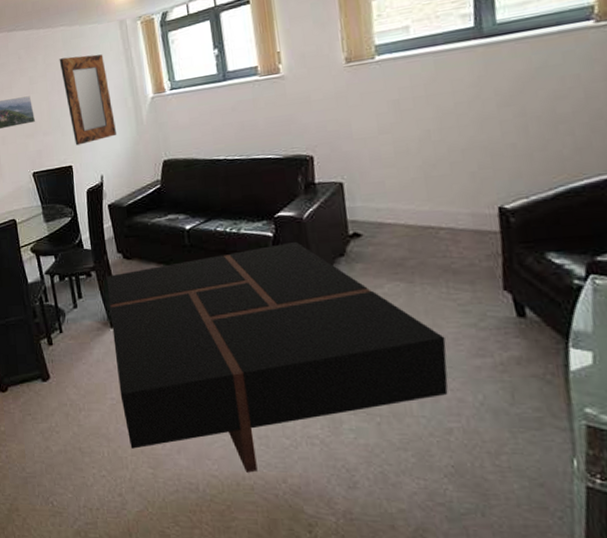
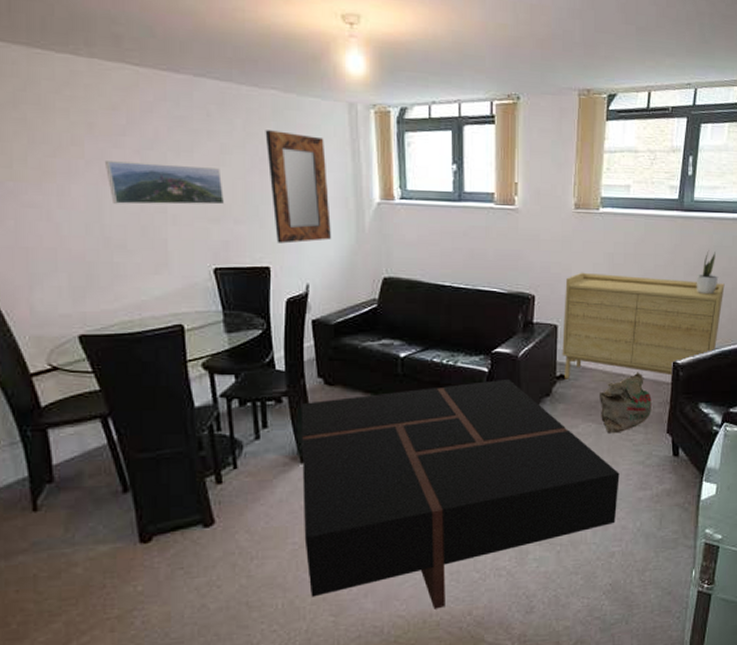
sideboard: none [345,108,561,237] -> present [562,272,725,379]
bag: none [405,222,478,293] -> present [600,372,652,434]
potted plant: none [515,74,549,126] -> present [696,250,719,295]

